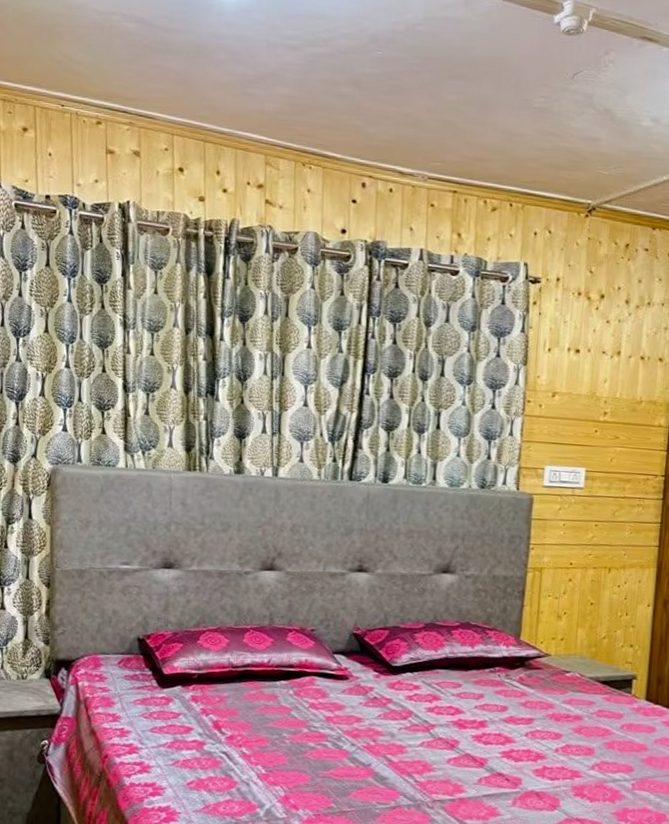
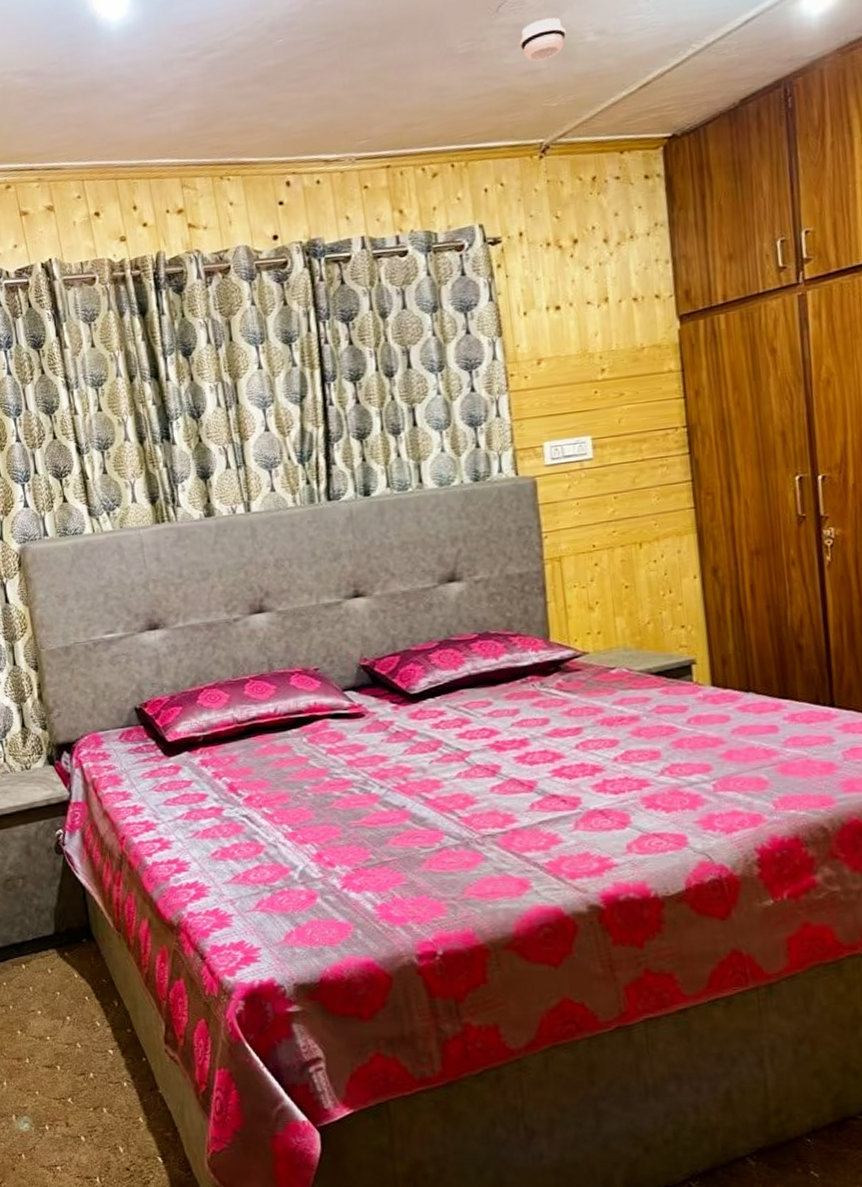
smoke detector: none [586,95,627,132] -> present [519,17,566,62]

